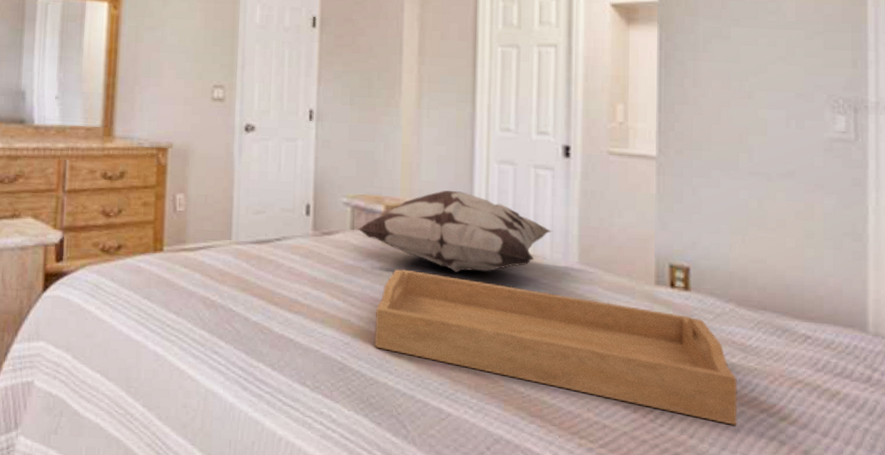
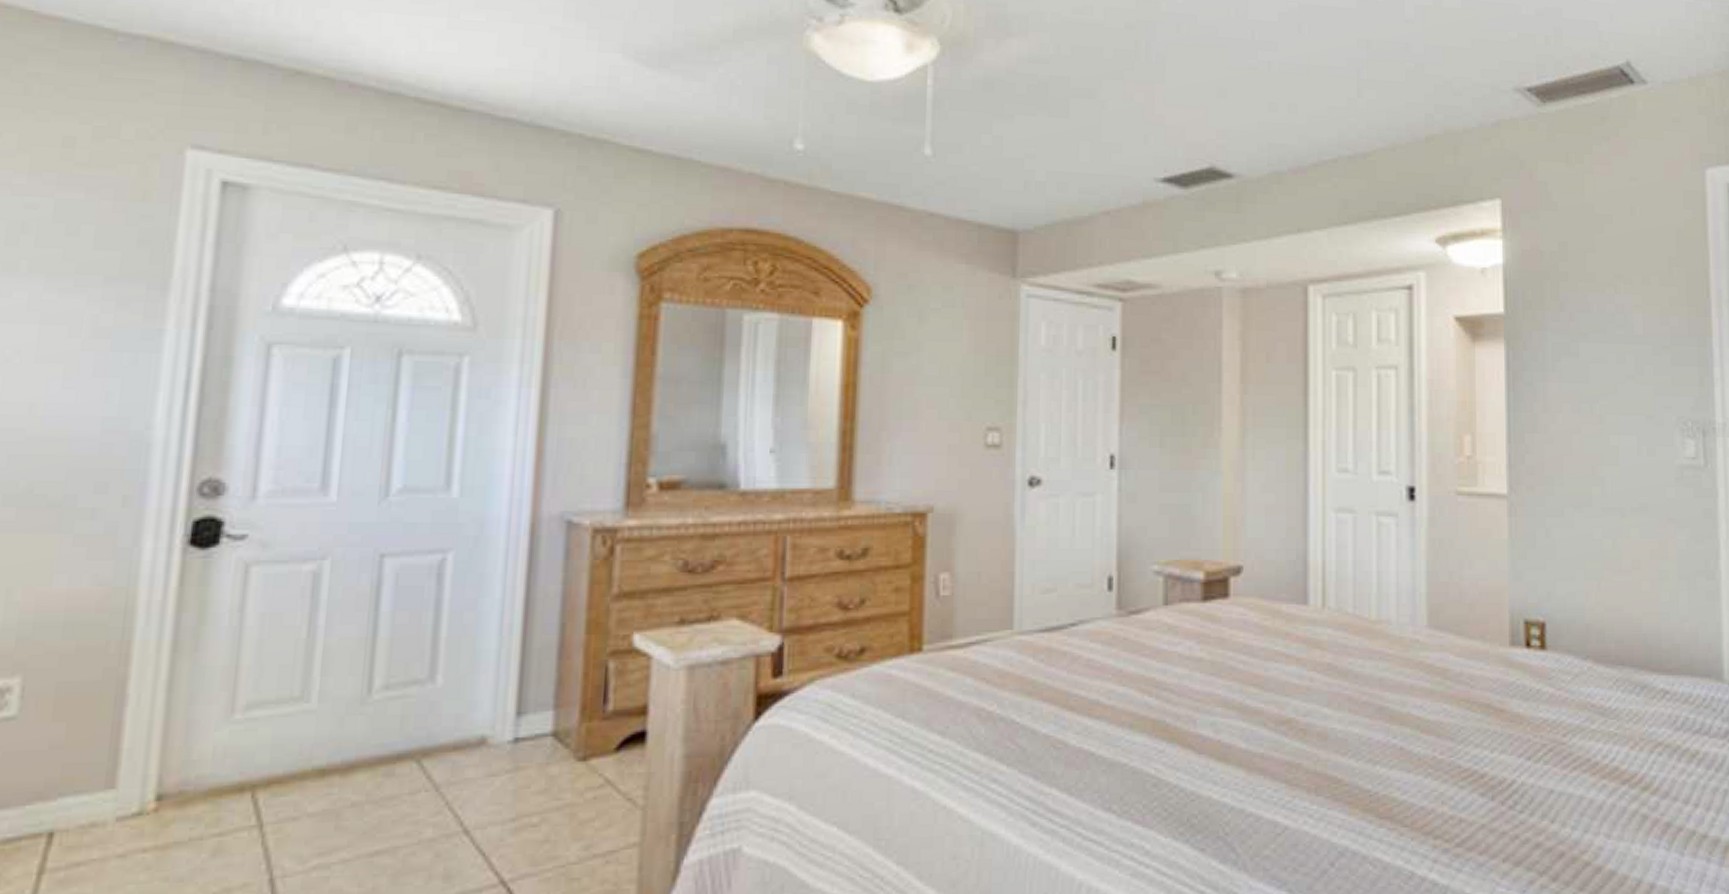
decorative pillow: present [357,190,553,273] -> none [1172,547,1399,651]
serving tray: present [375,268,737,425] -> none [1196,650,1598,803]

